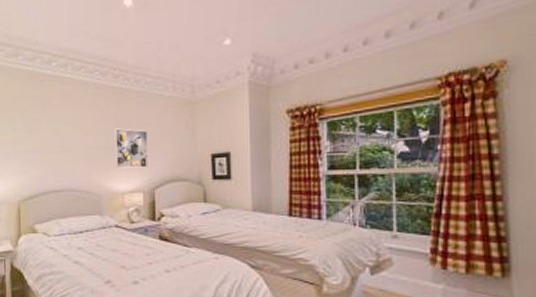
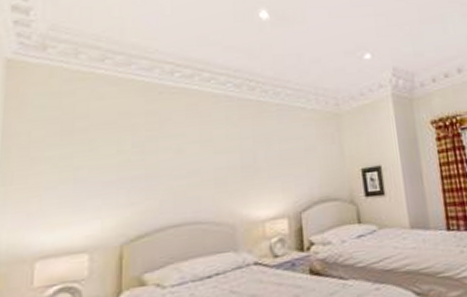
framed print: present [114,128,148,169] -> none [251,145,293,192]

